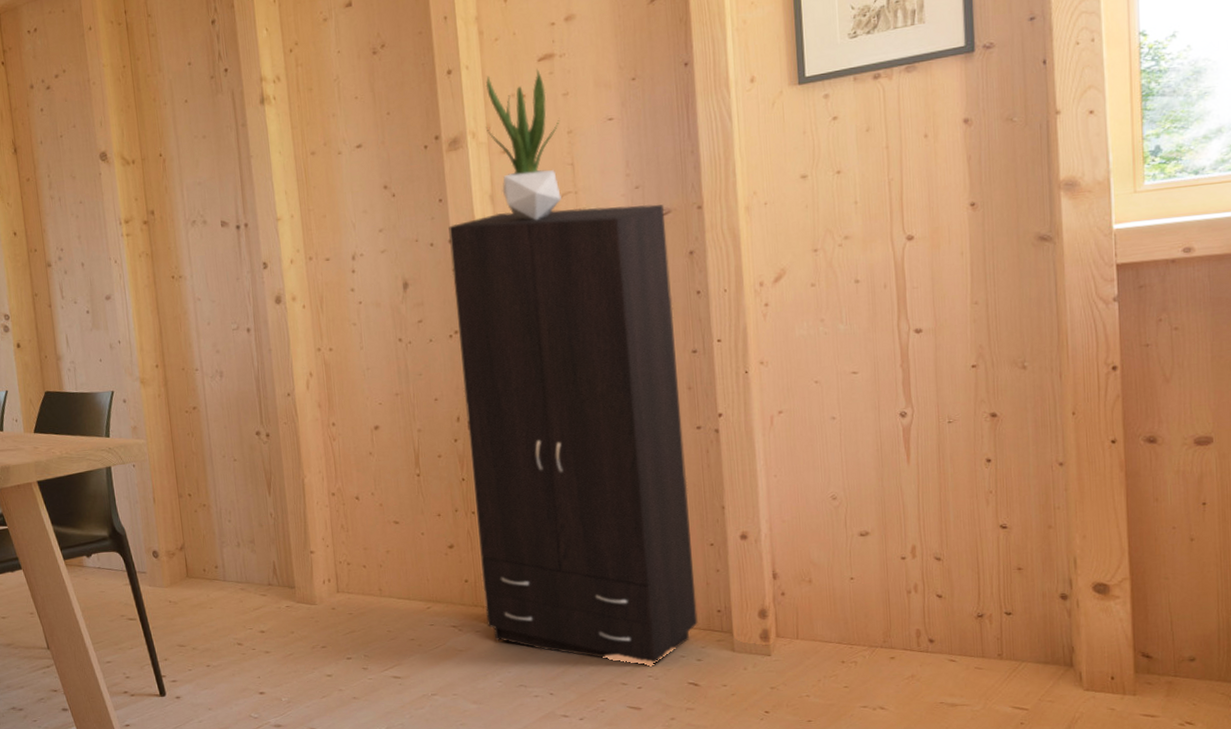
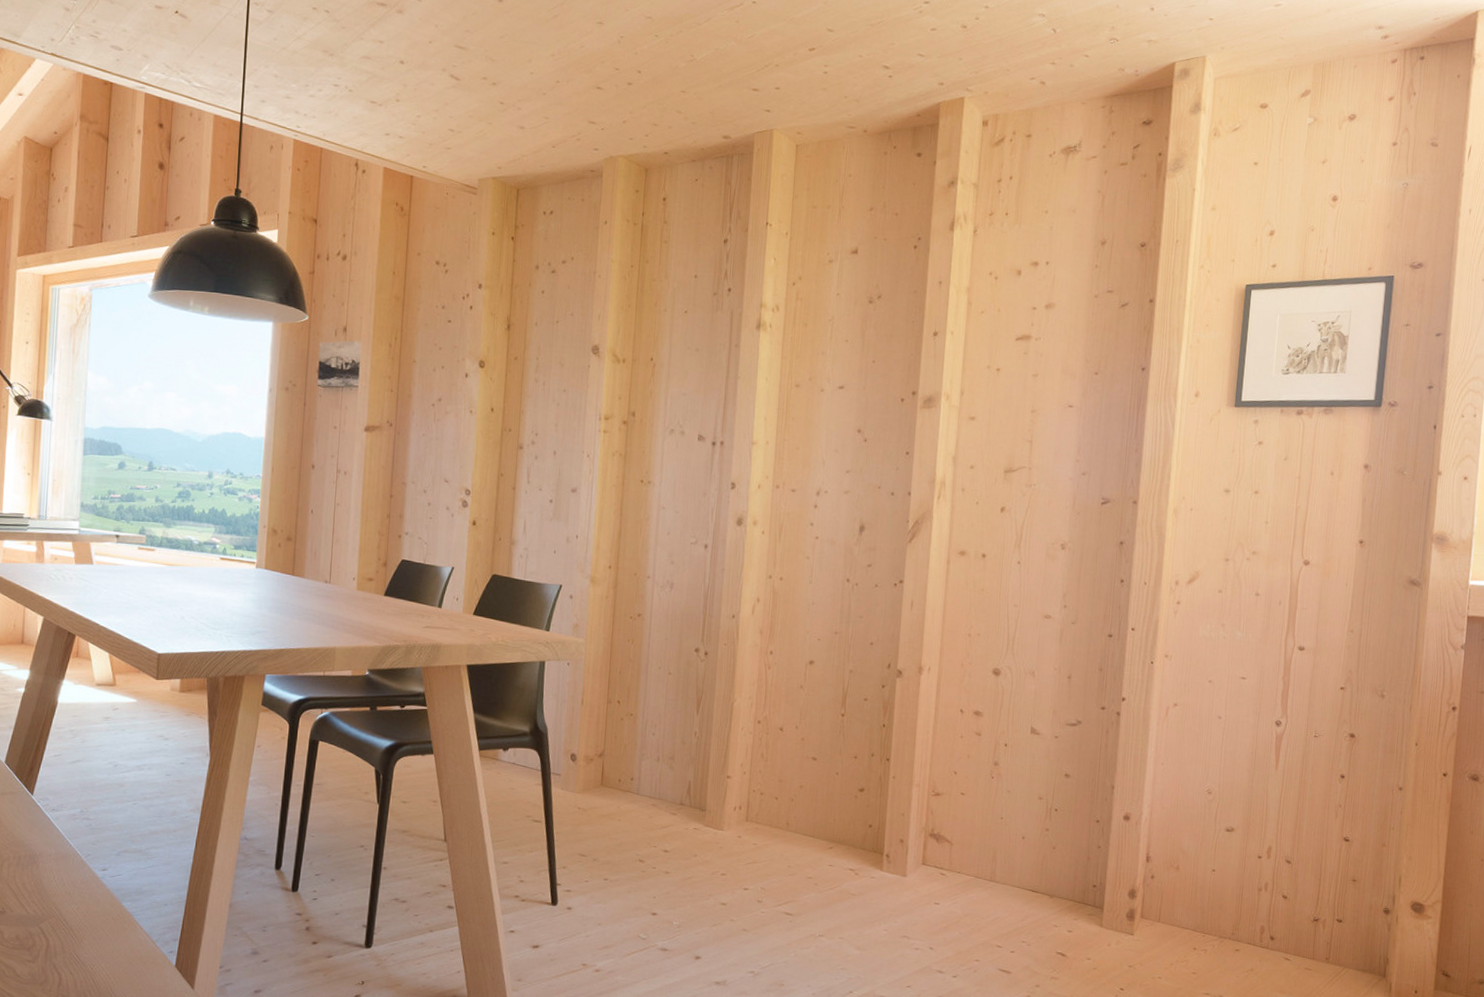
cabinet: present [448,204,698,664] -> none [882,474,1105,930]
potted plant: present [485,68,561,221] -> none [959,344,1027,488]

